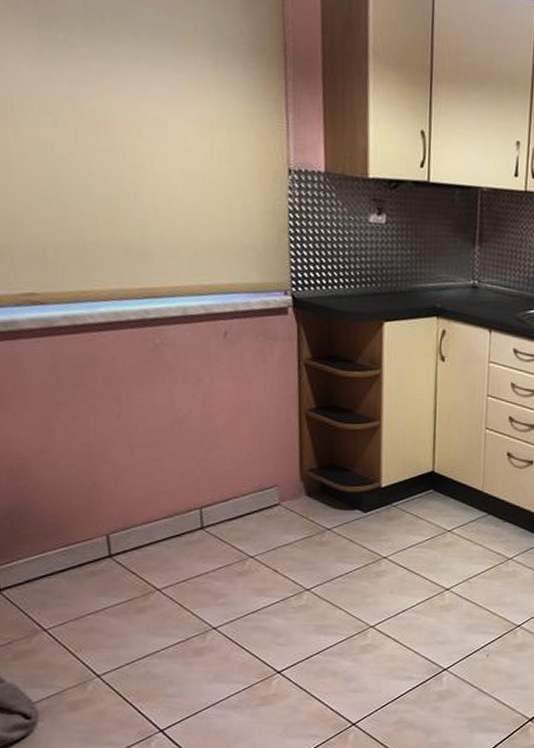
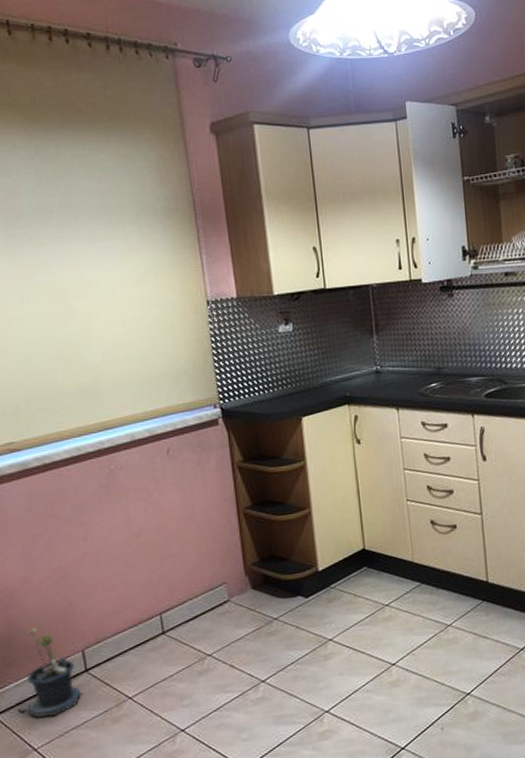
potted plant: none [26,503,104,599] -> present [18,627,82,719]

